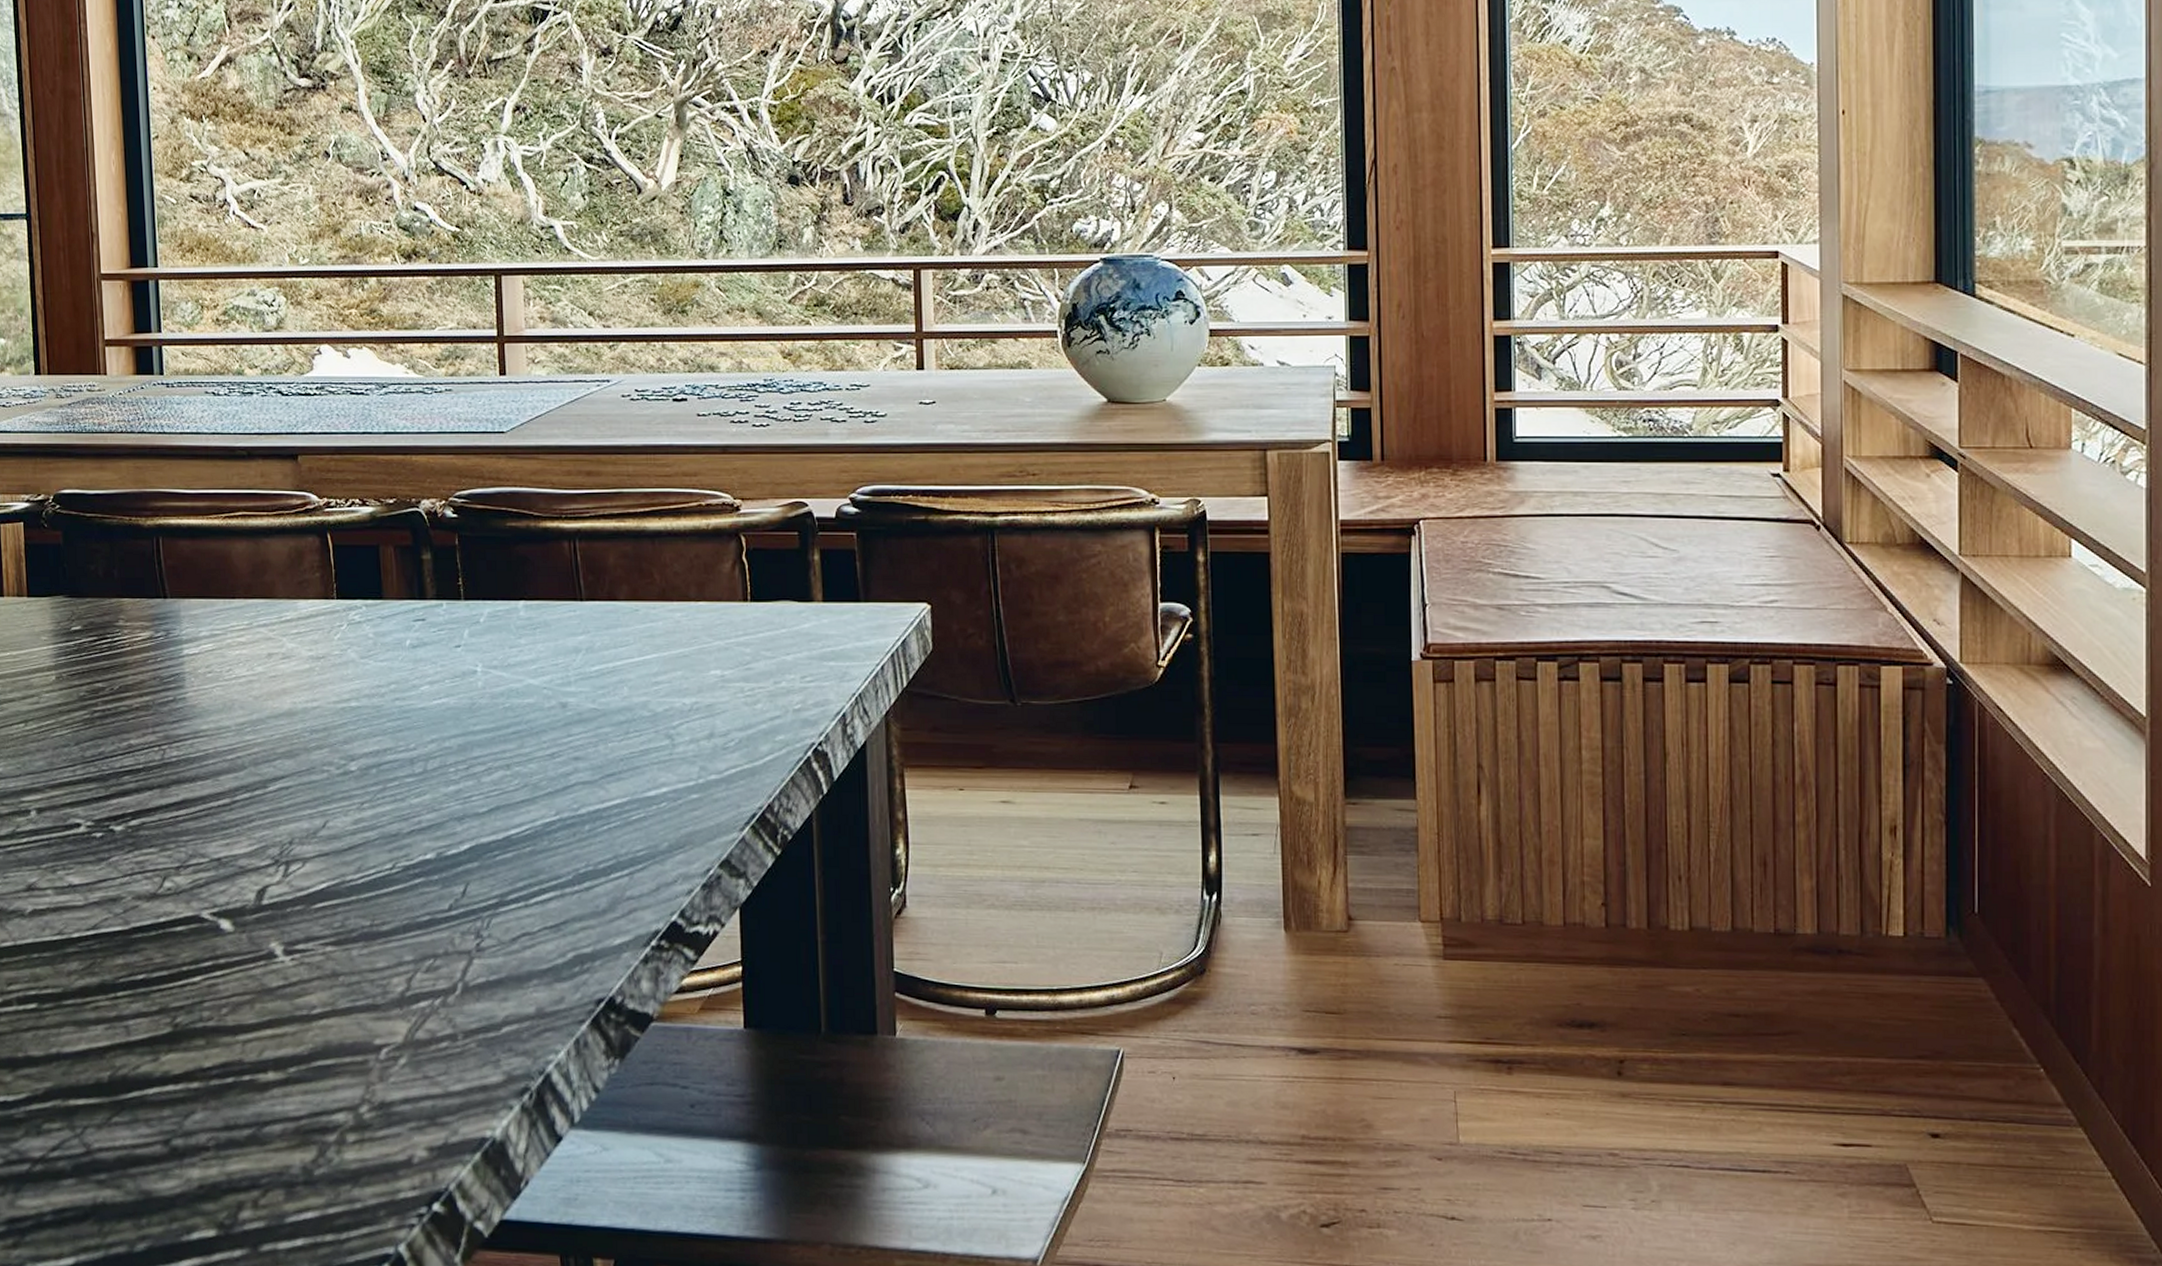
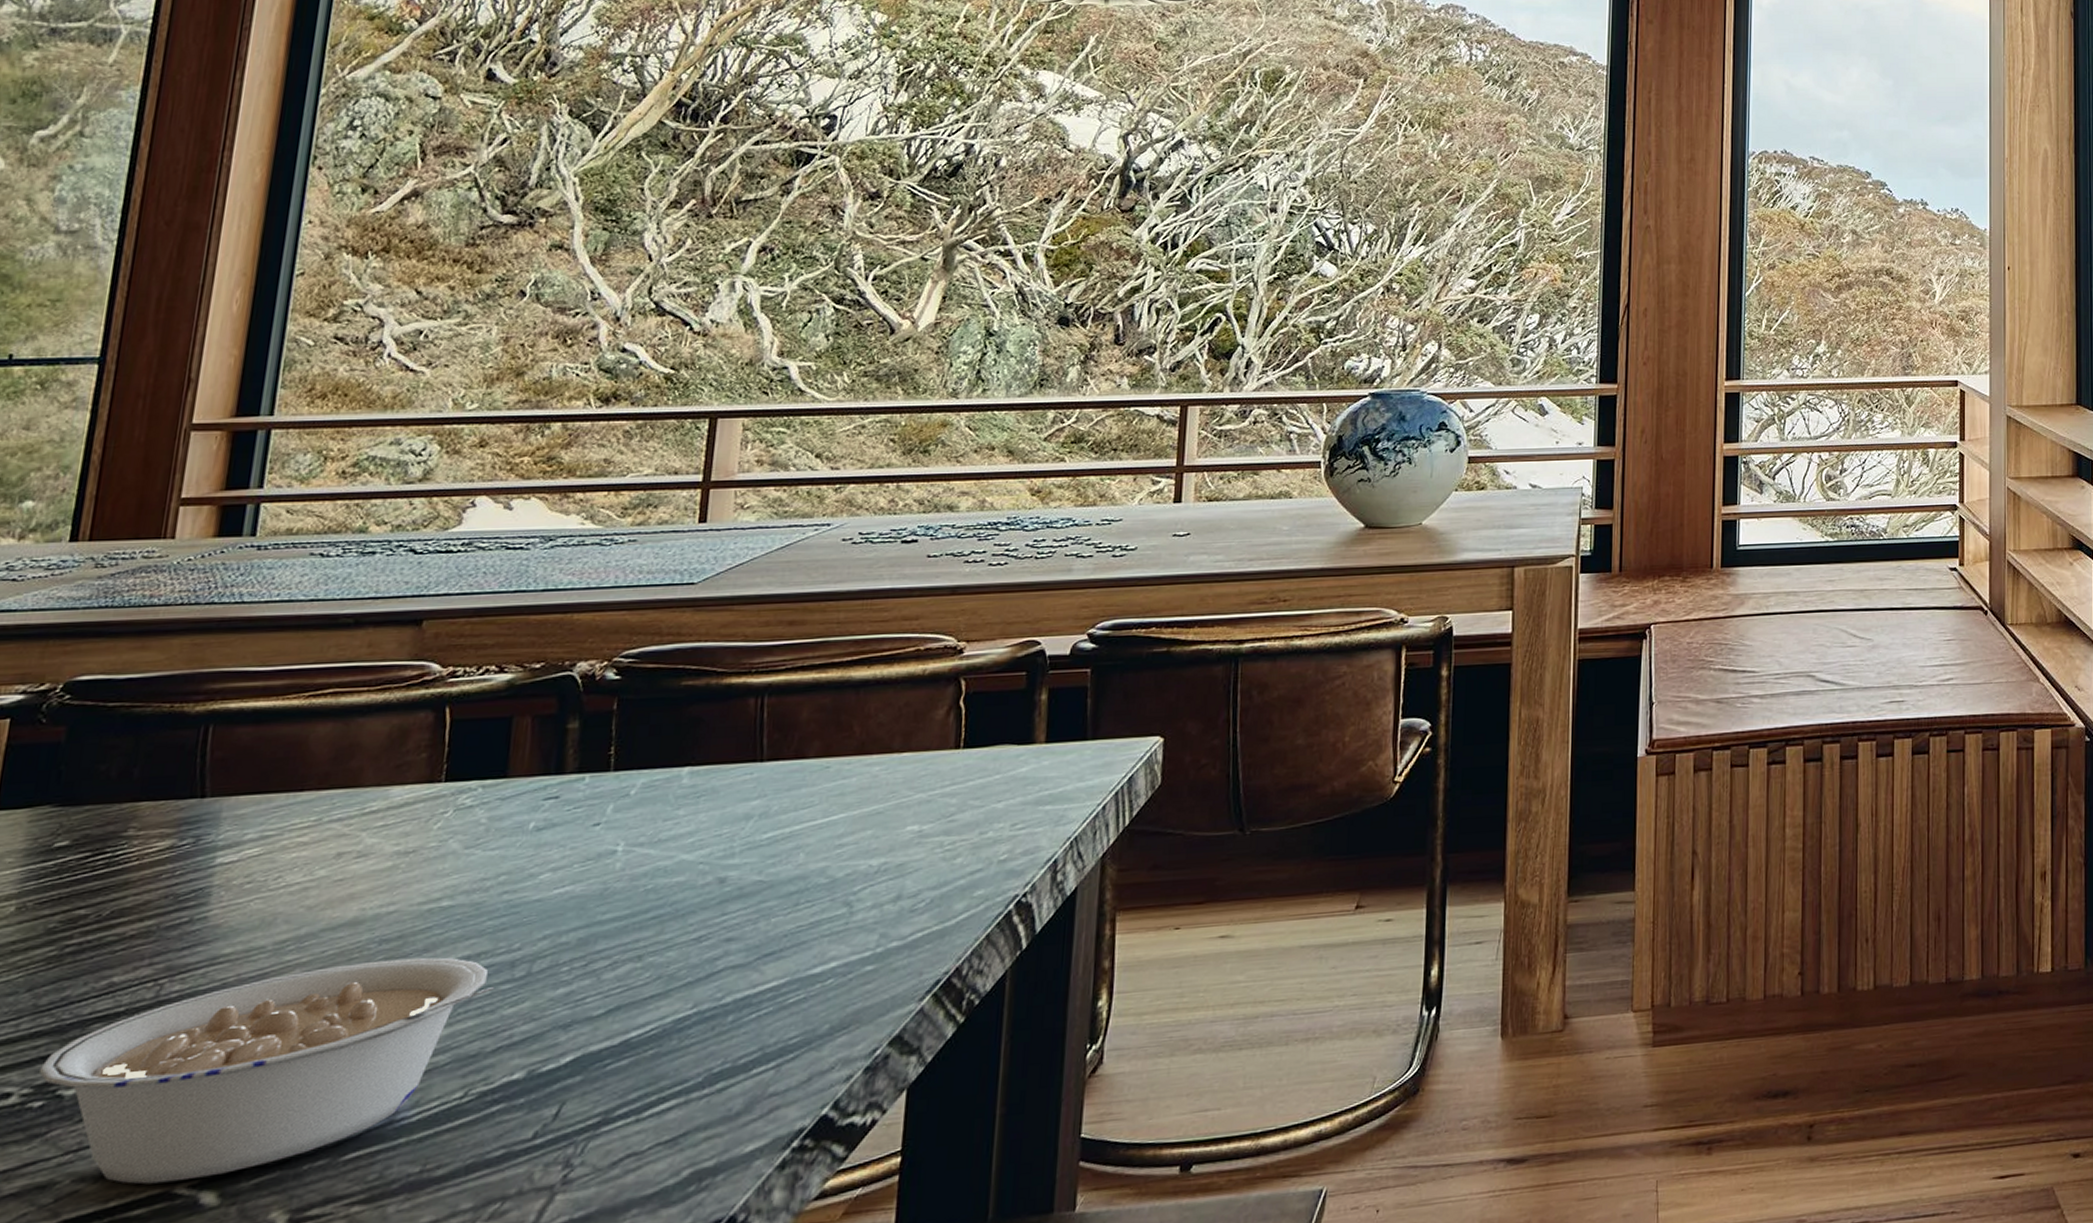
legume: none [95,747,401,909] -> present [38,957,494,1184]

